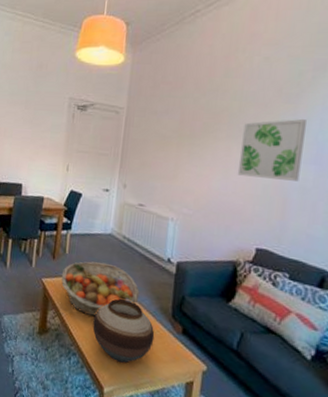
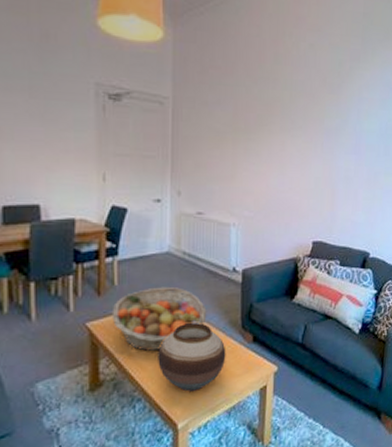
wall art: present [237,118,306,181] -> none [292,109,347,172]

